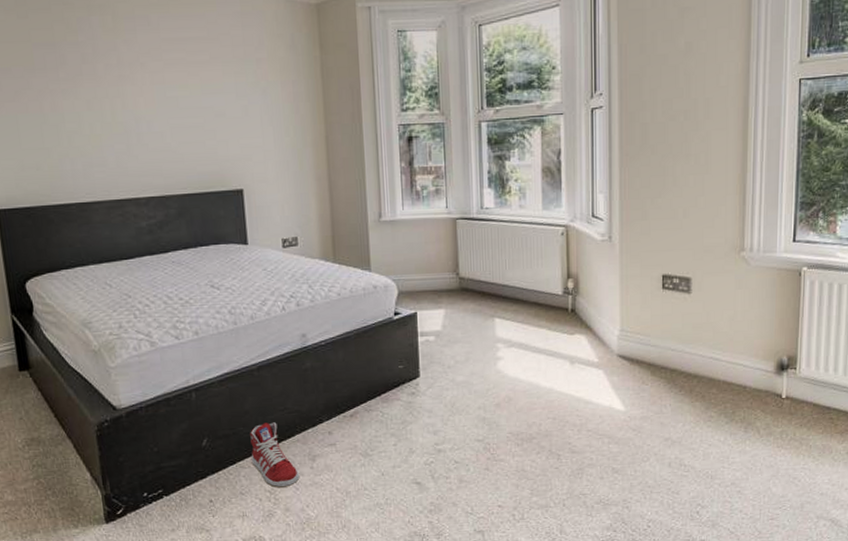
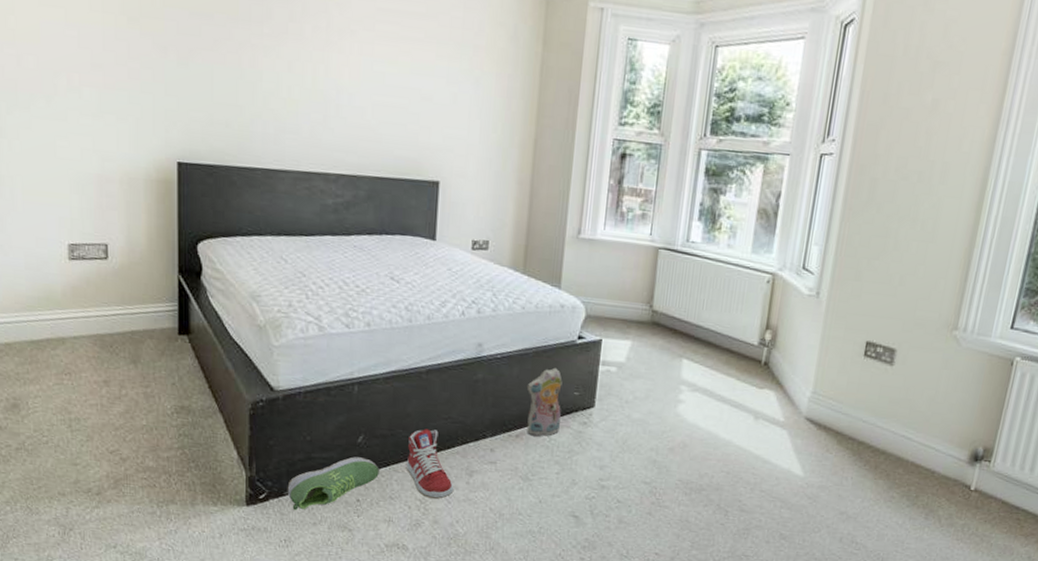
shoe: none [142,459,227,521] -> present [287,457,379,511]
plush toy: none [353,345,390,413] -> present [526,367,562,437]

